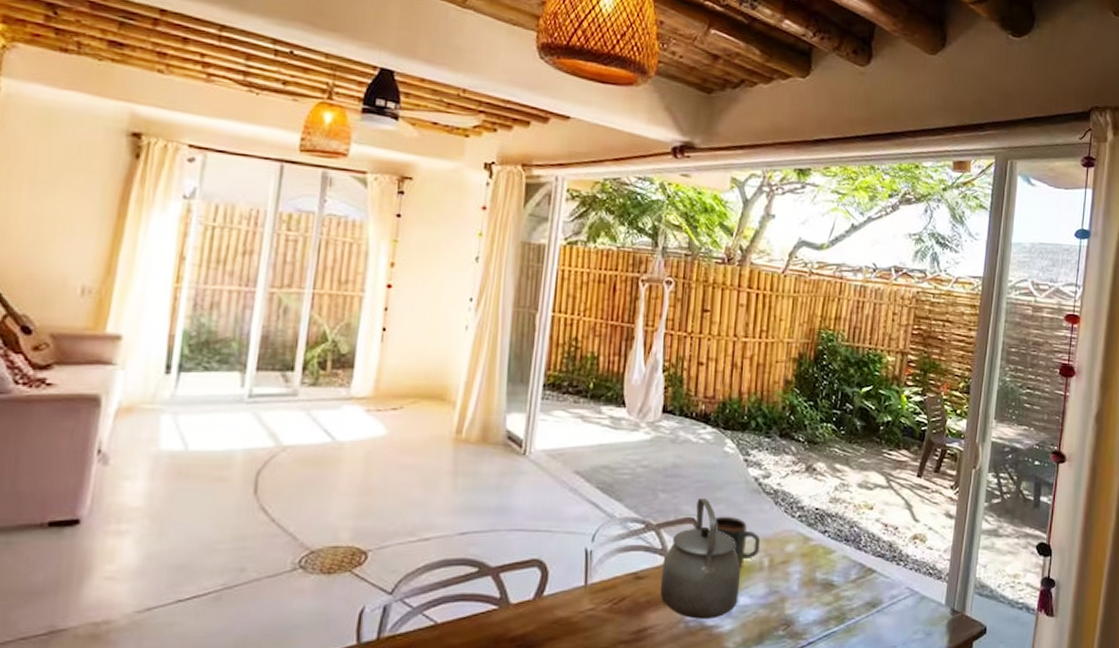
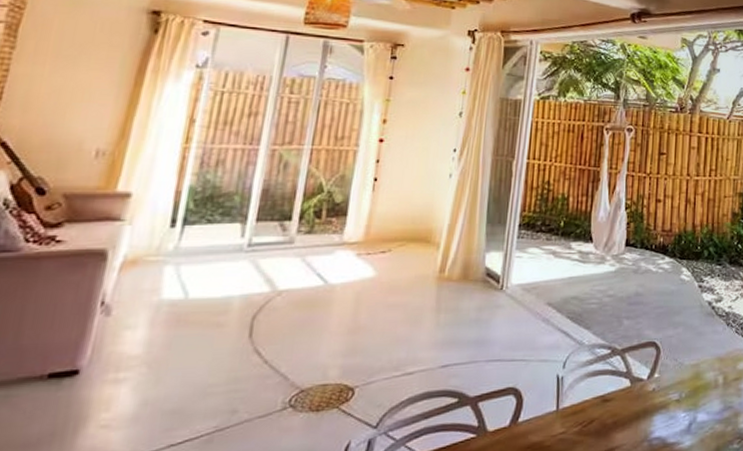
tea kettle: present [660,499,741,619] -> none [625,323,699,437]
mug: present [715,516,761,567] -> none [674,338,715,386]

